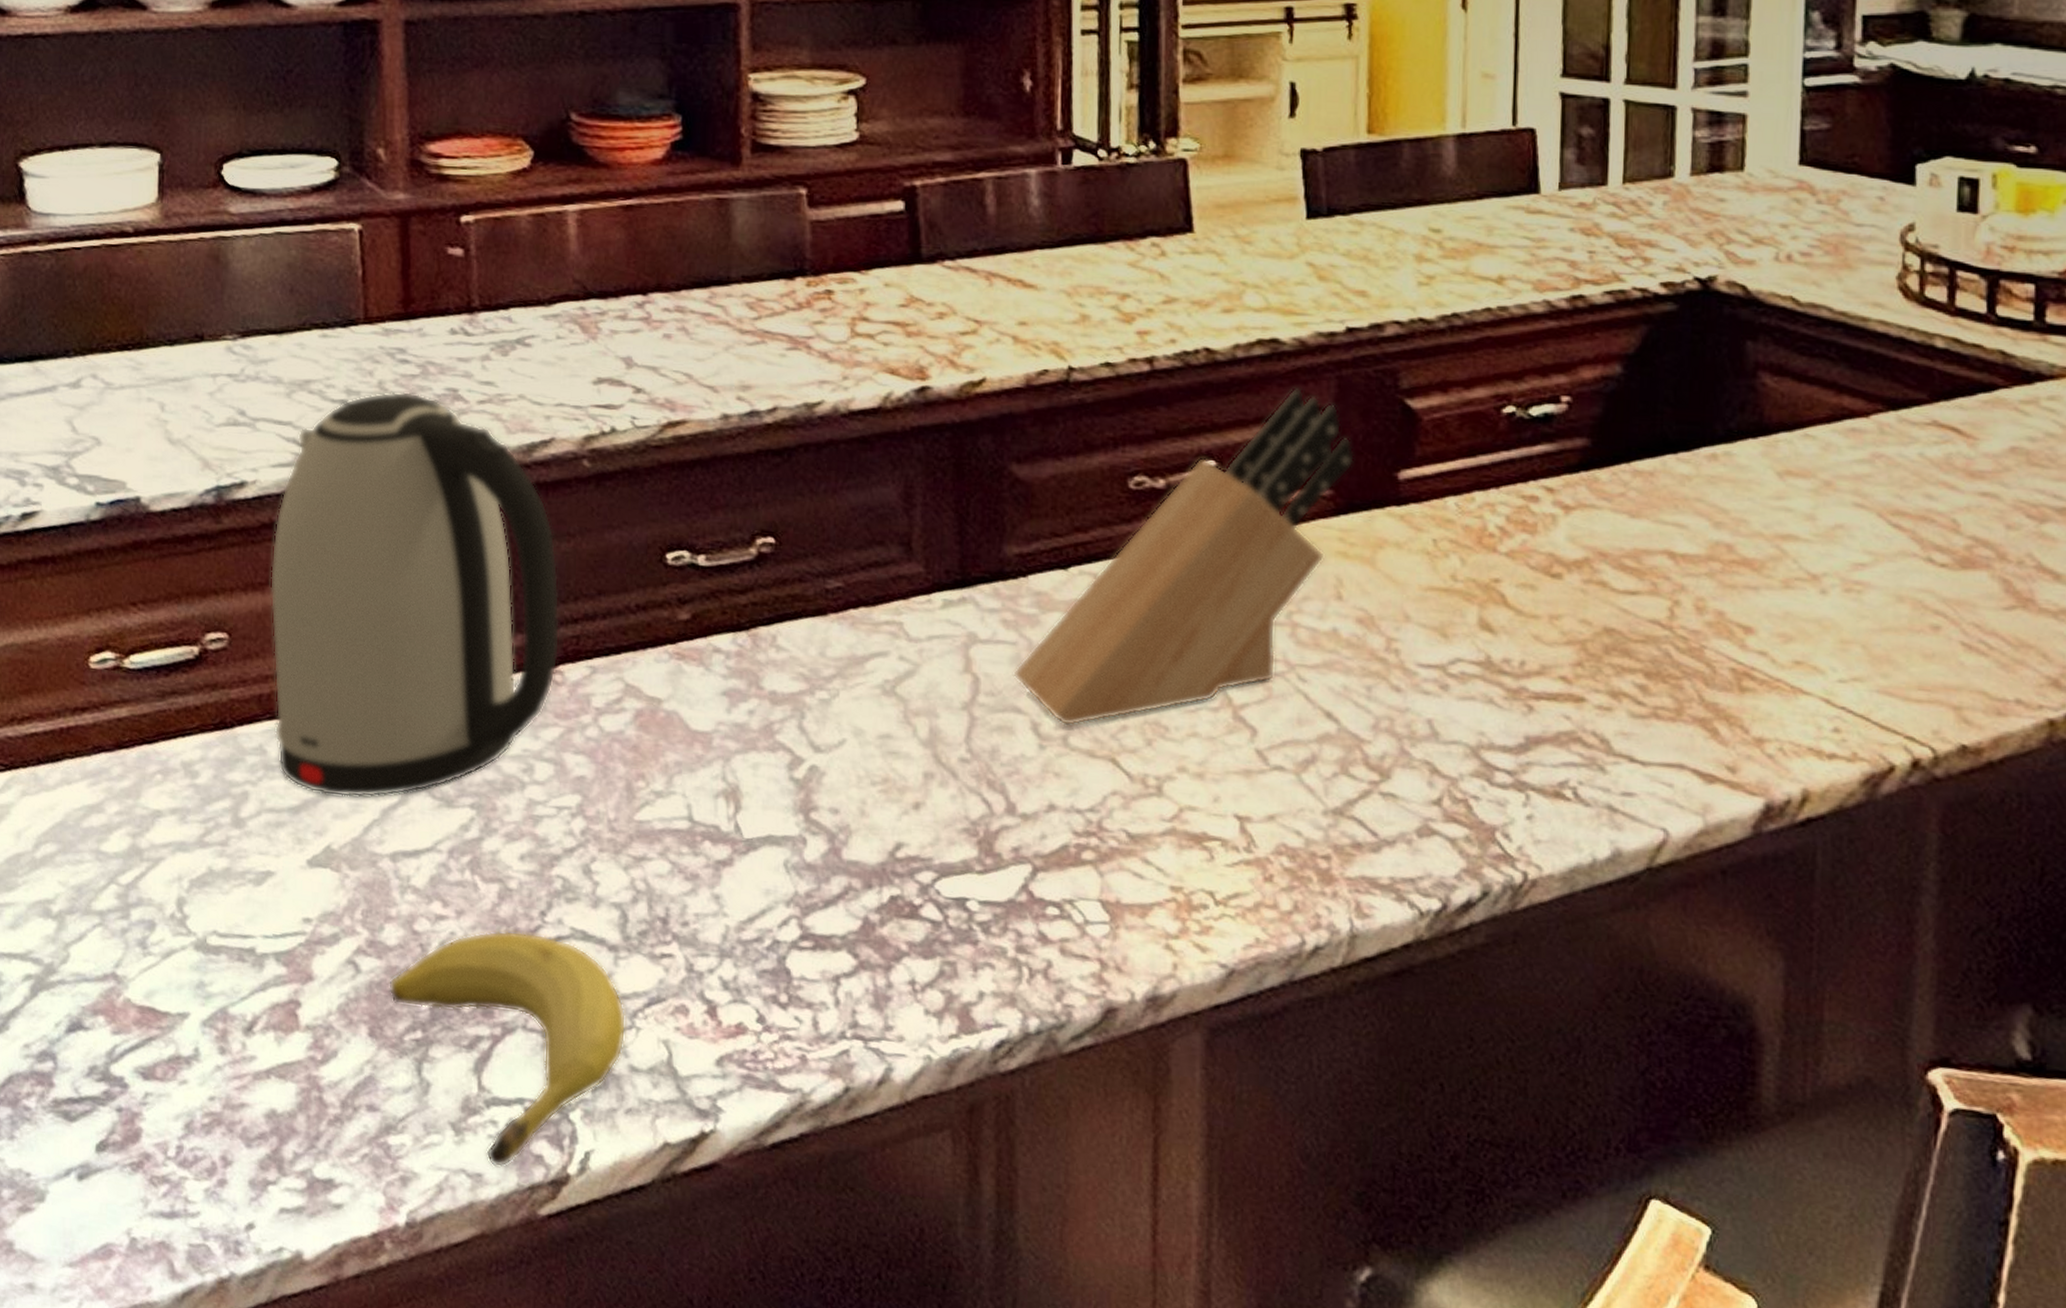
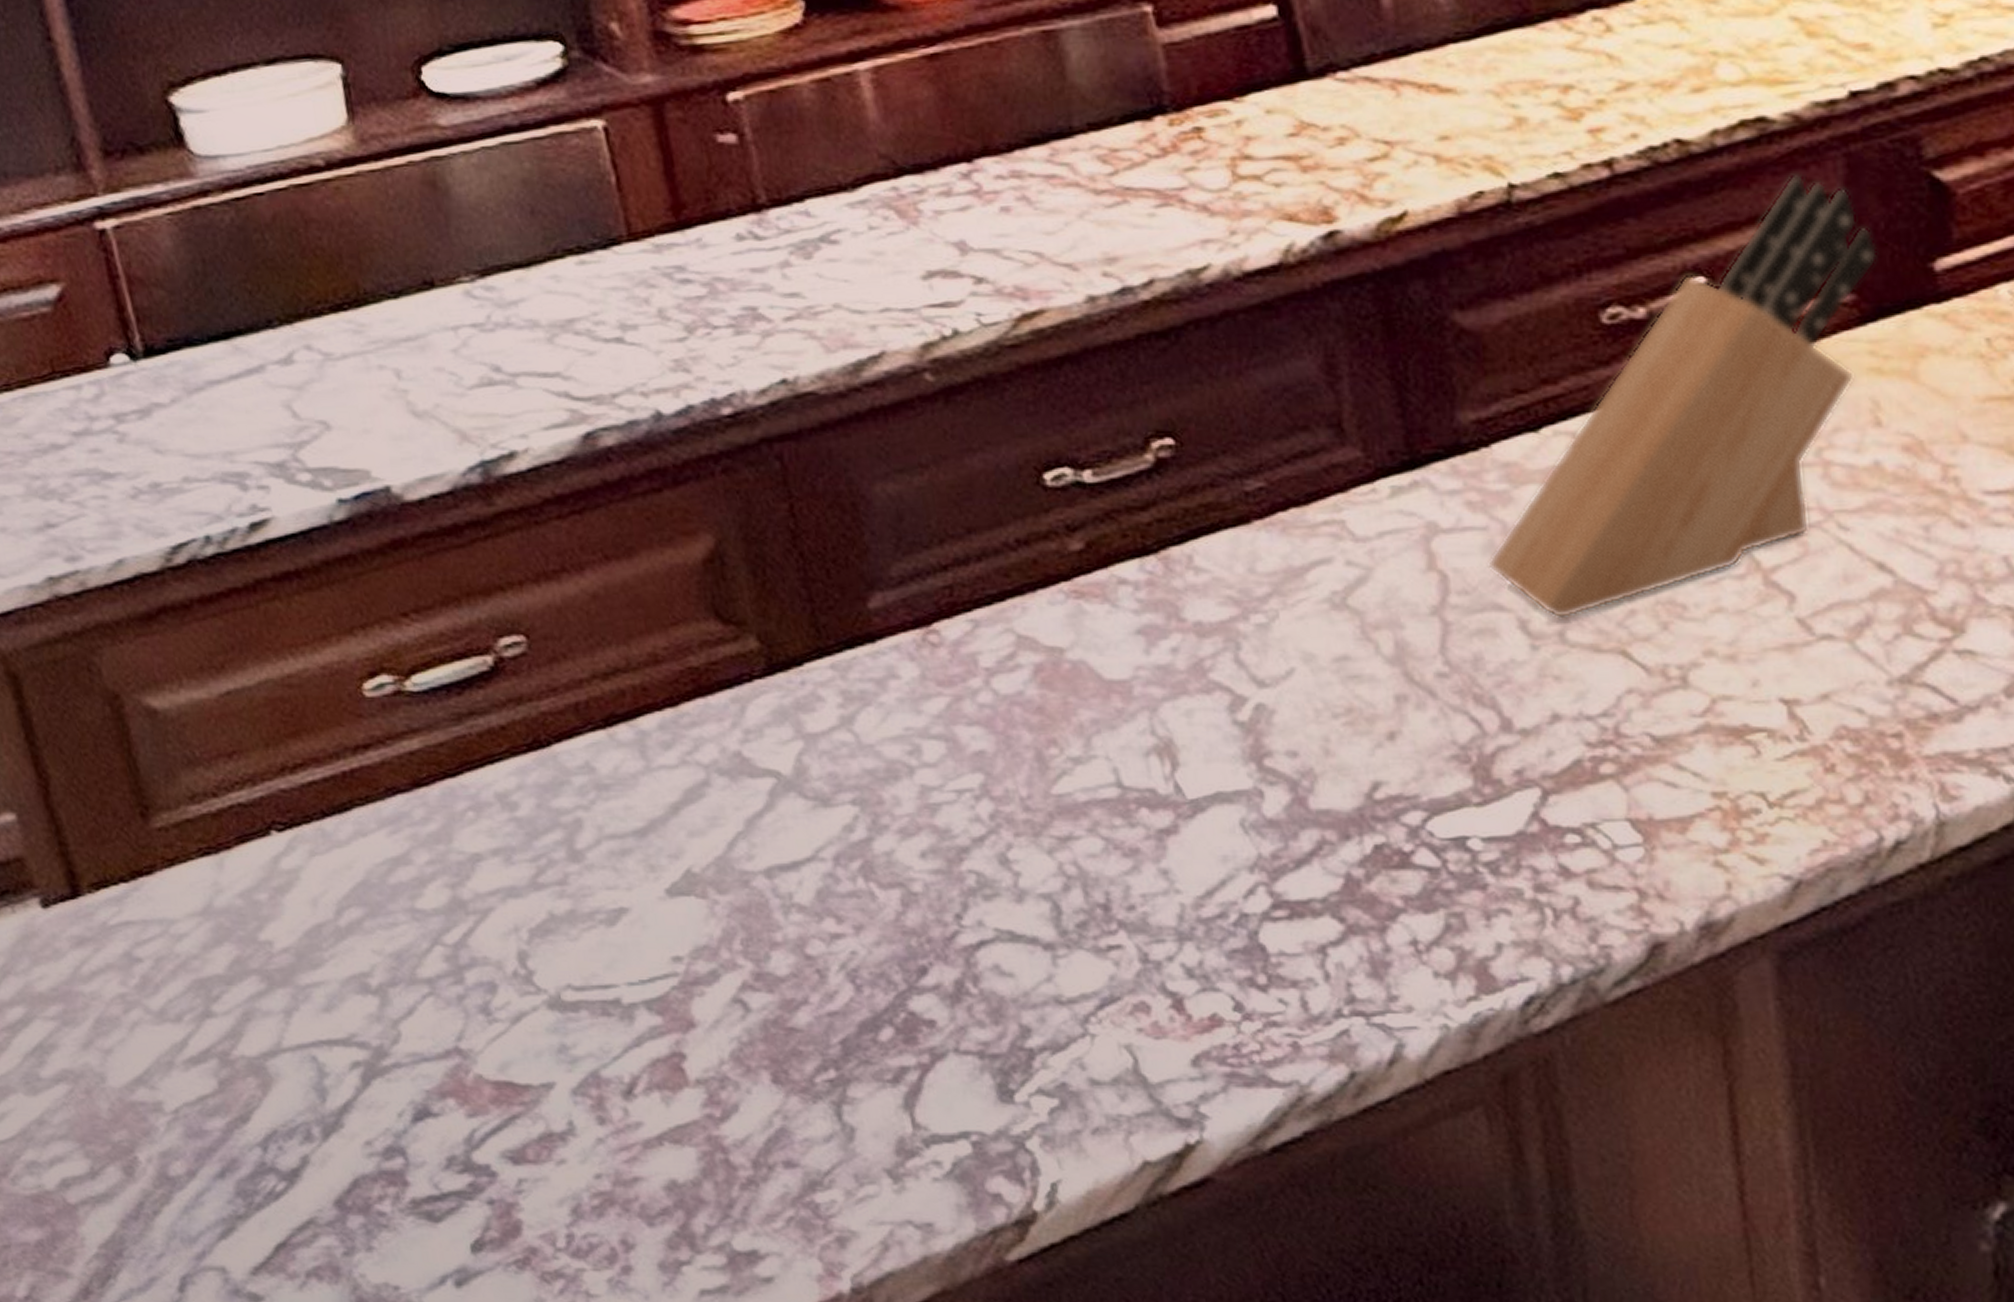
kettle: present [269,391,560,798] -> none [559,317,932,811]
fruit: present [389,930,627,1168] -> none [786,941,1080,1214]

